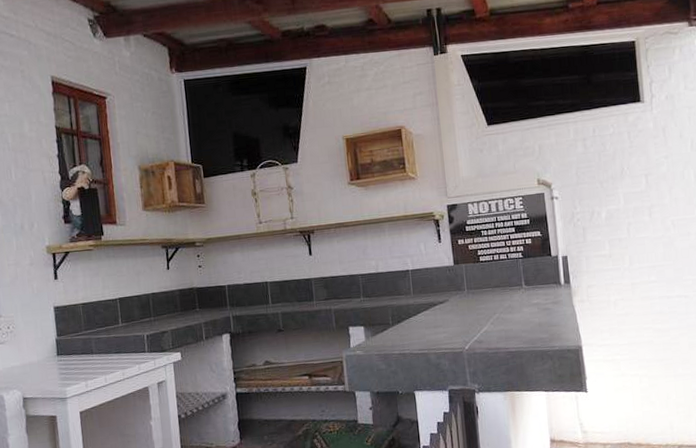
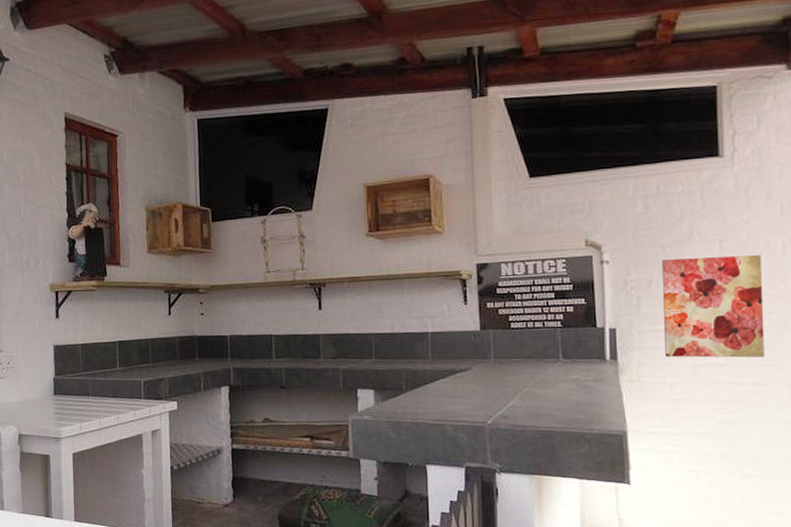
wall art: none [600,185,687,279] -> present [661,255,765,358]

